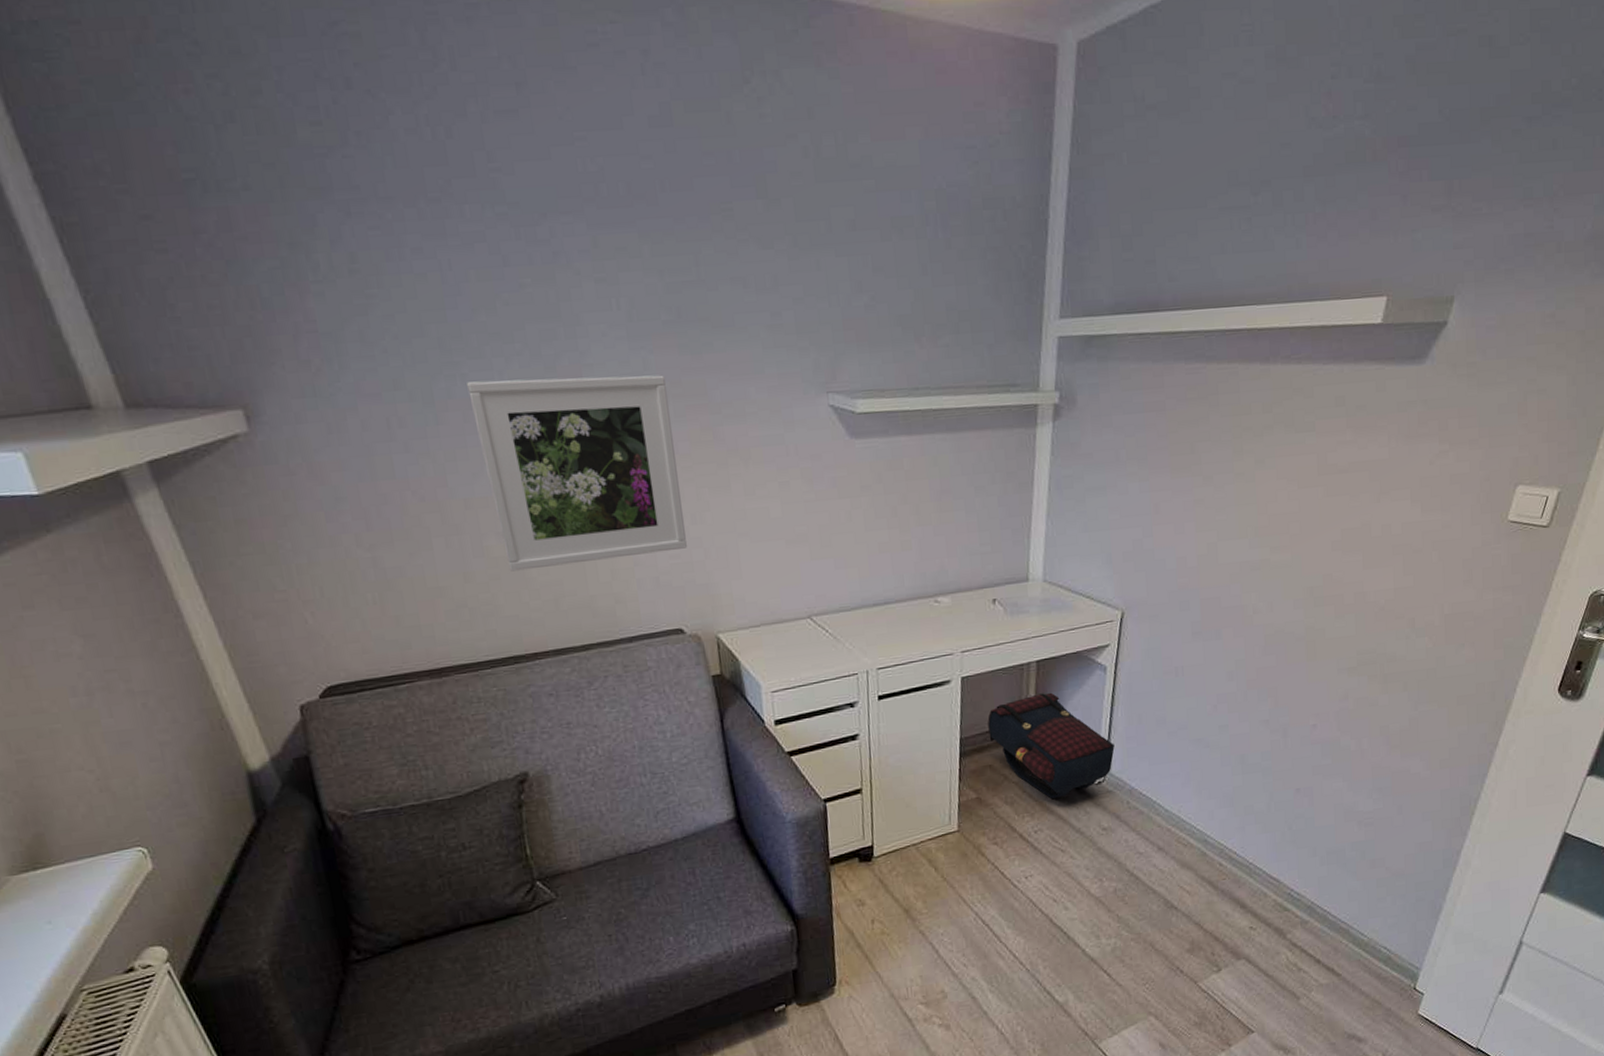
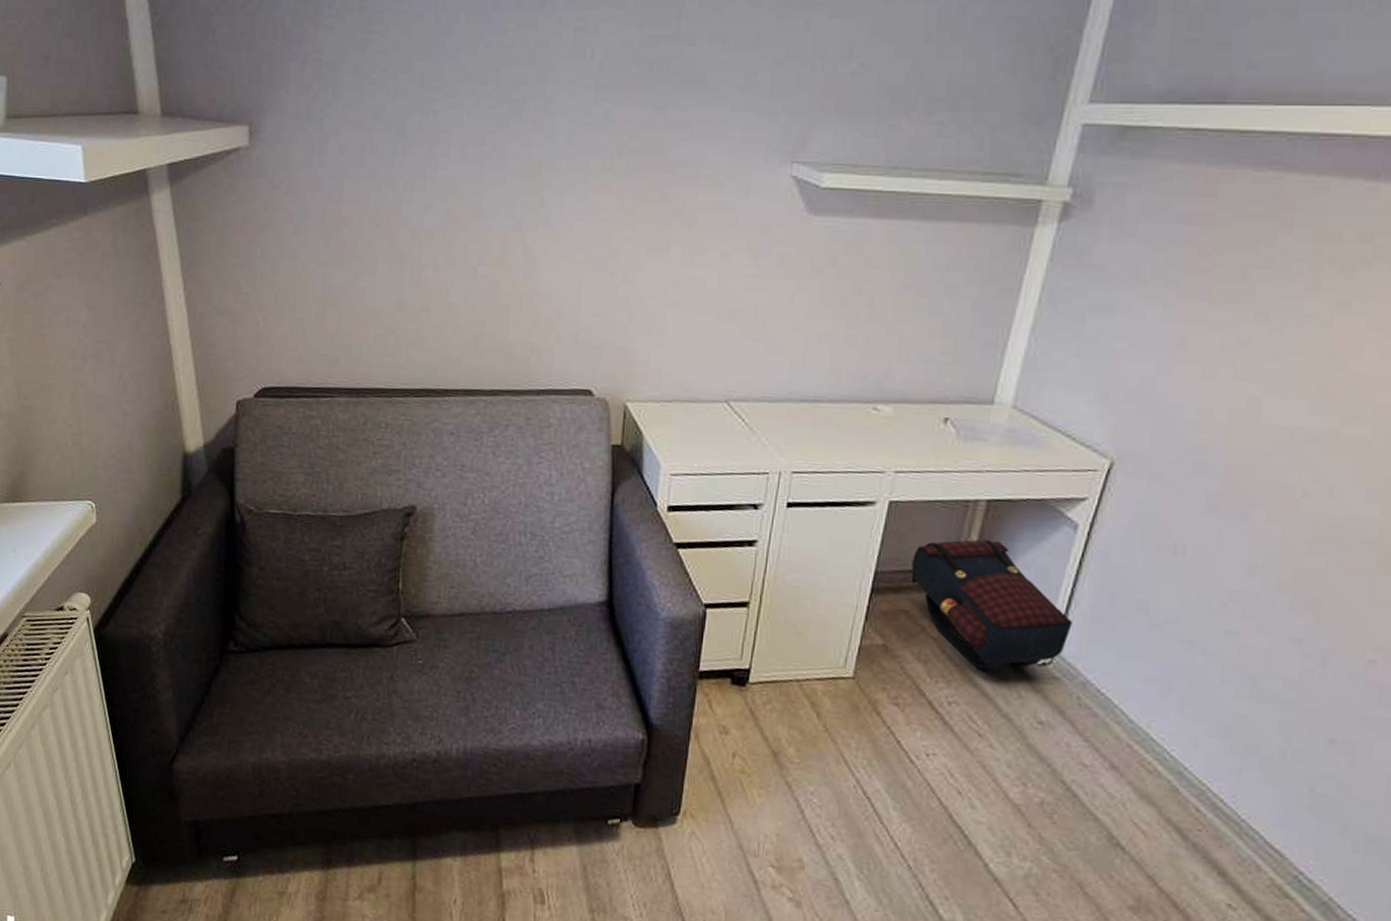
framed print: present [467,375,687,572] -> none [437,119,624,309]

